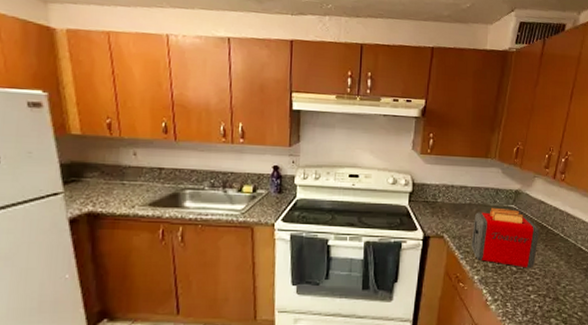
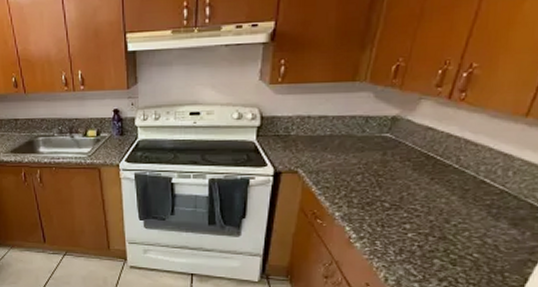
toaster: present [471,207,540,268] -> none [331,137,424,205]

